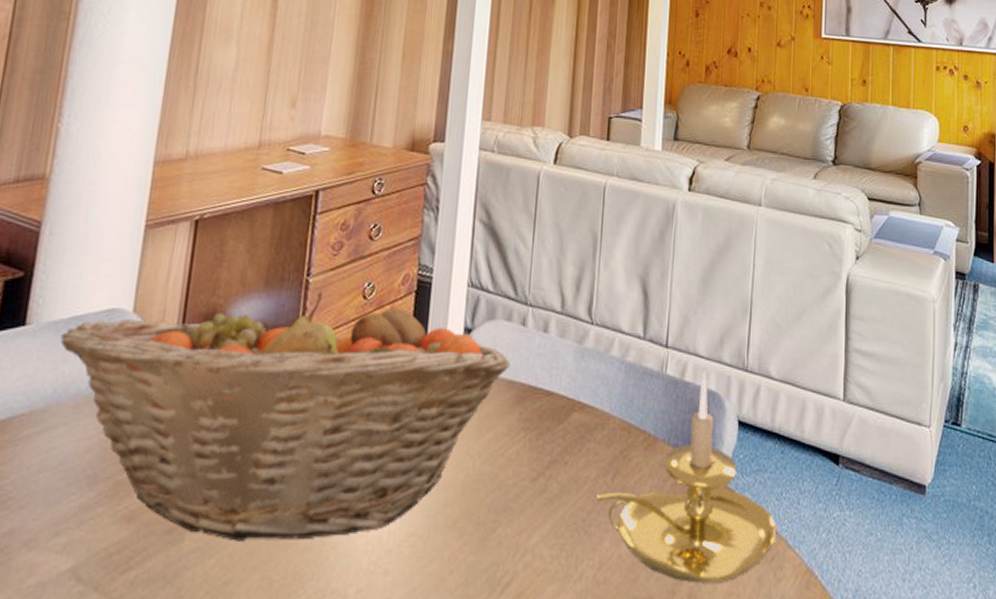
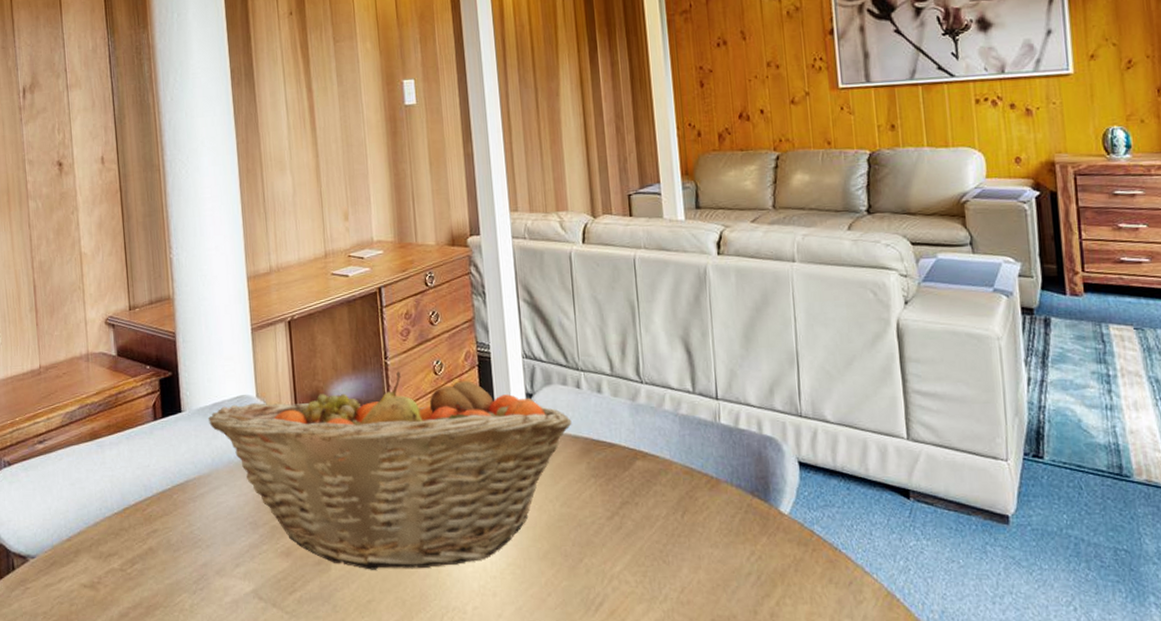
candle holder: present [595,371,776,583] -> none [668,418,851,604]

